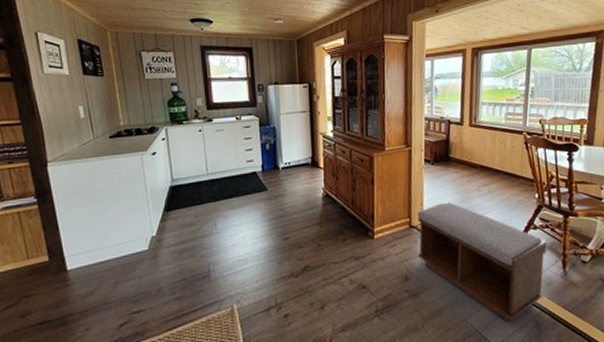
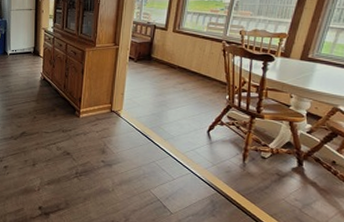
bench: present [417,202,547,322] -> none [115,94,231,197]

